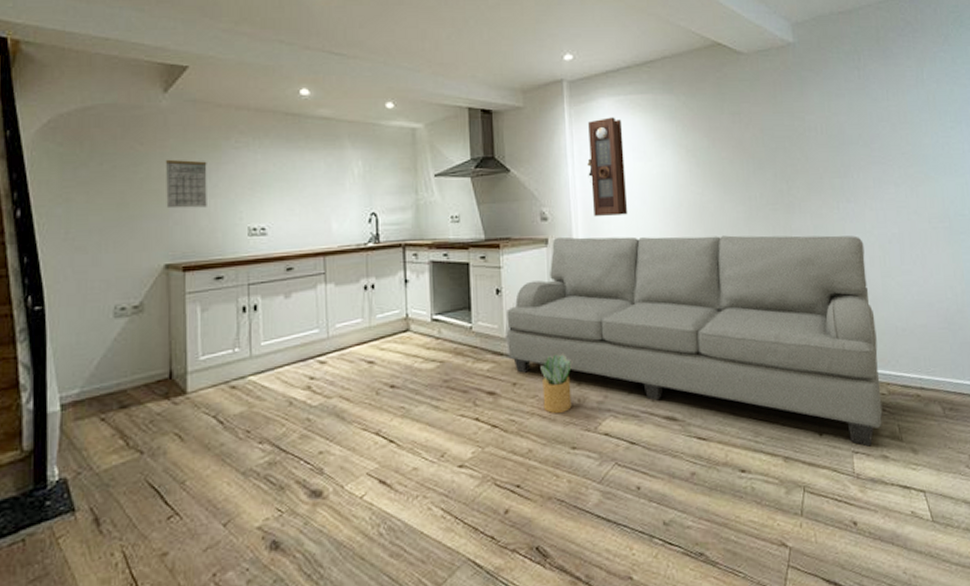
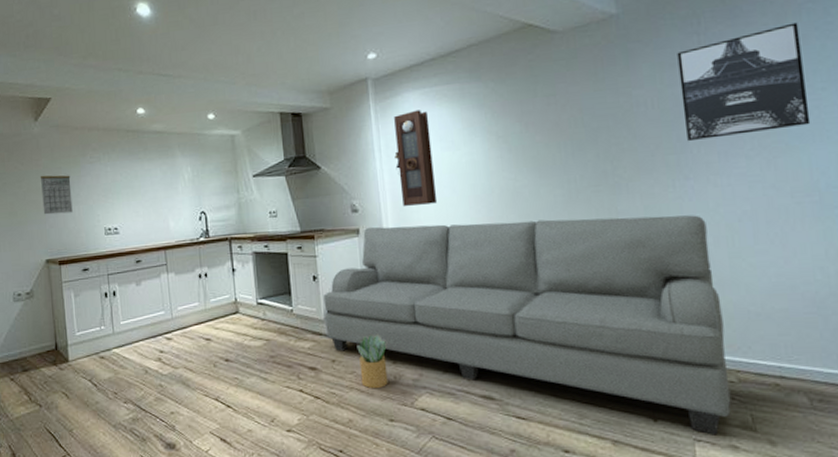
wall art: none [842,68,943,167] -> present [677,22,811,142]

